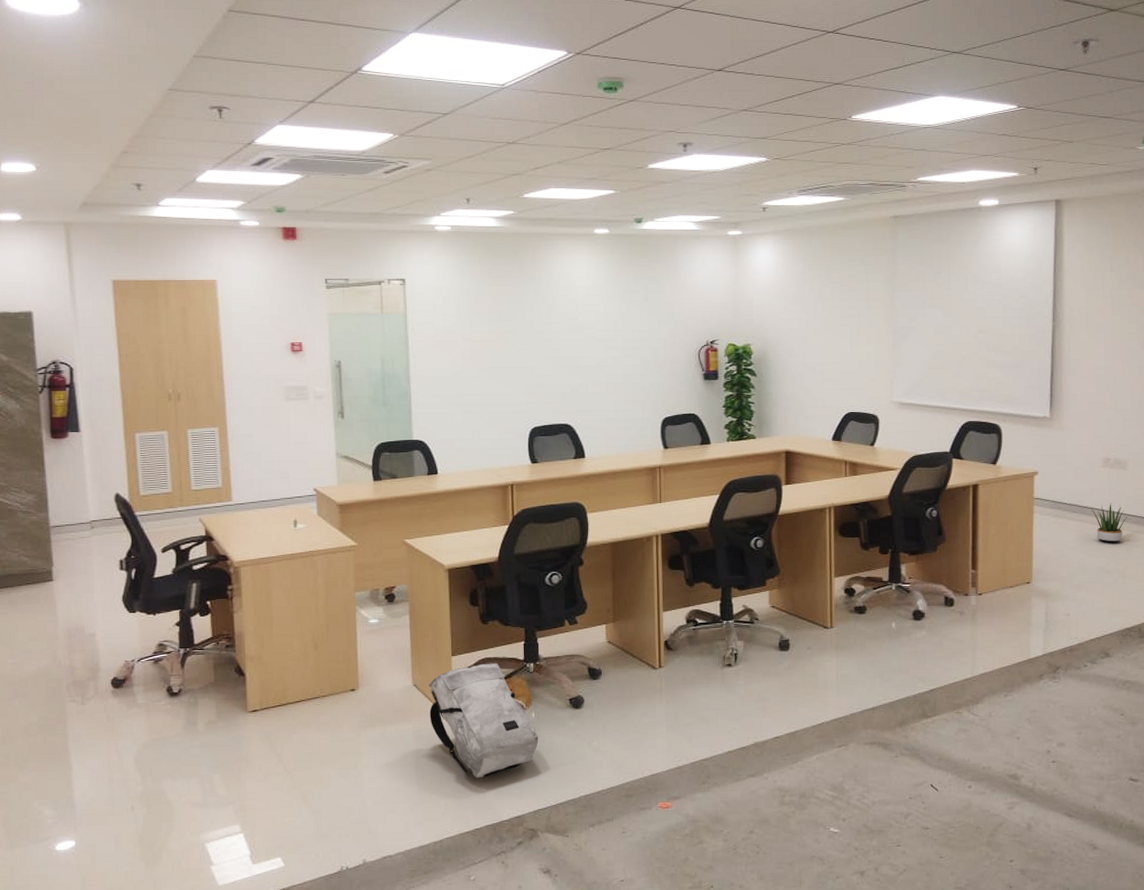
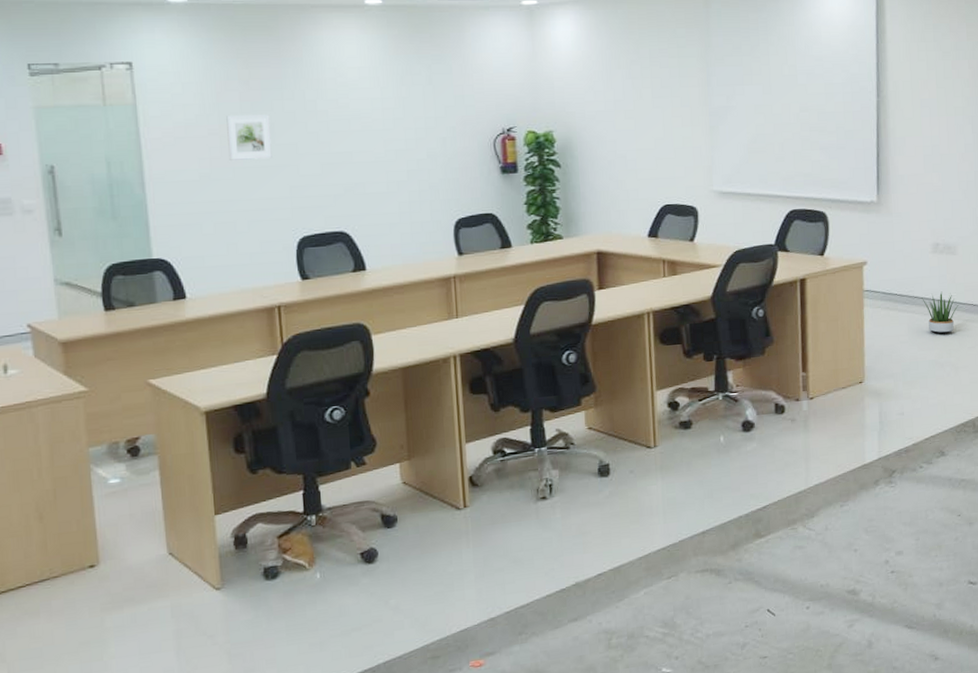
backpack: present [428,663,539,778] -> none [187,518,326,656]
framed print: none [477,324,512,361] -> present [226,114,272,160]

